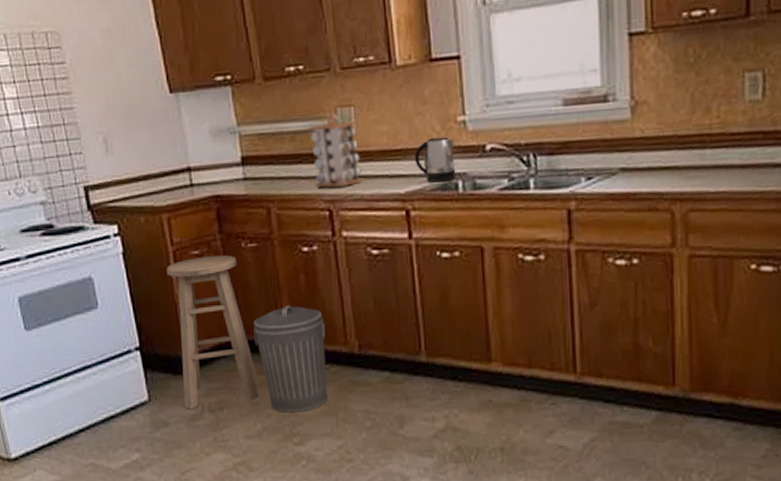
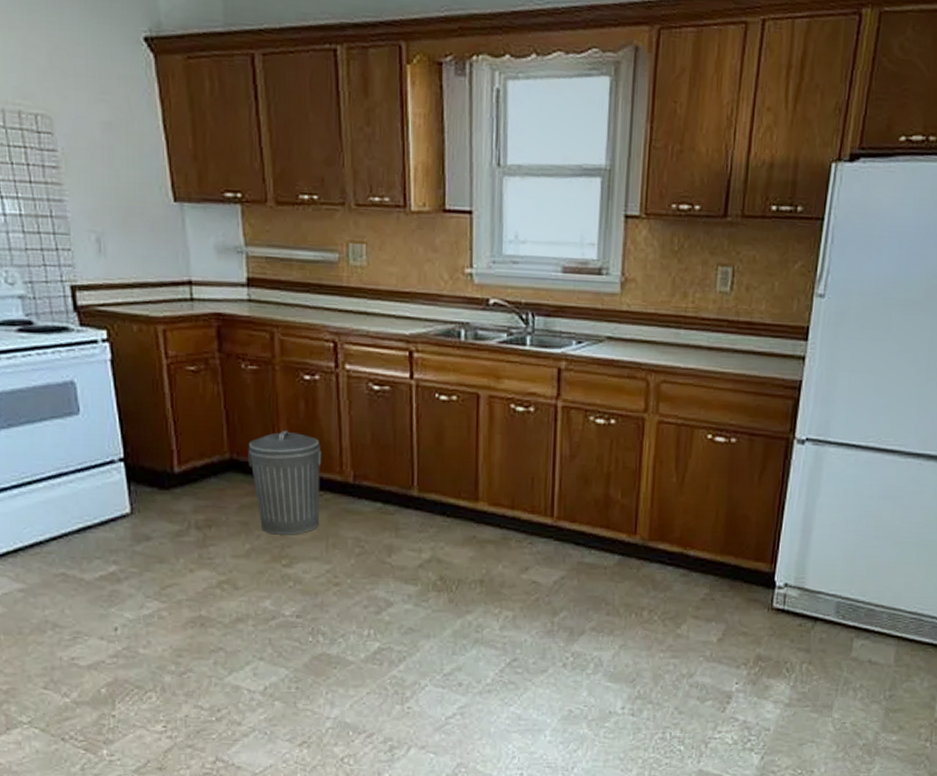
bar stool: present [166,254,259,409] -> none [158,373,250,525]
spice rack: present [309,113,364,188] -> none [319,247,371,321]
kettle: present [414,135,456,183] -> none [421,284,461,329]

